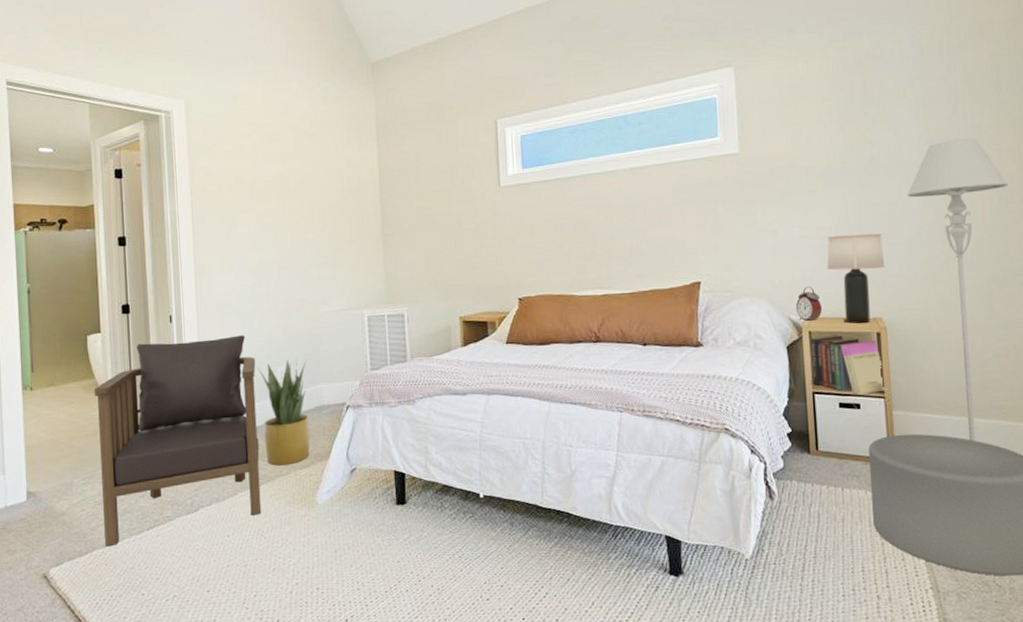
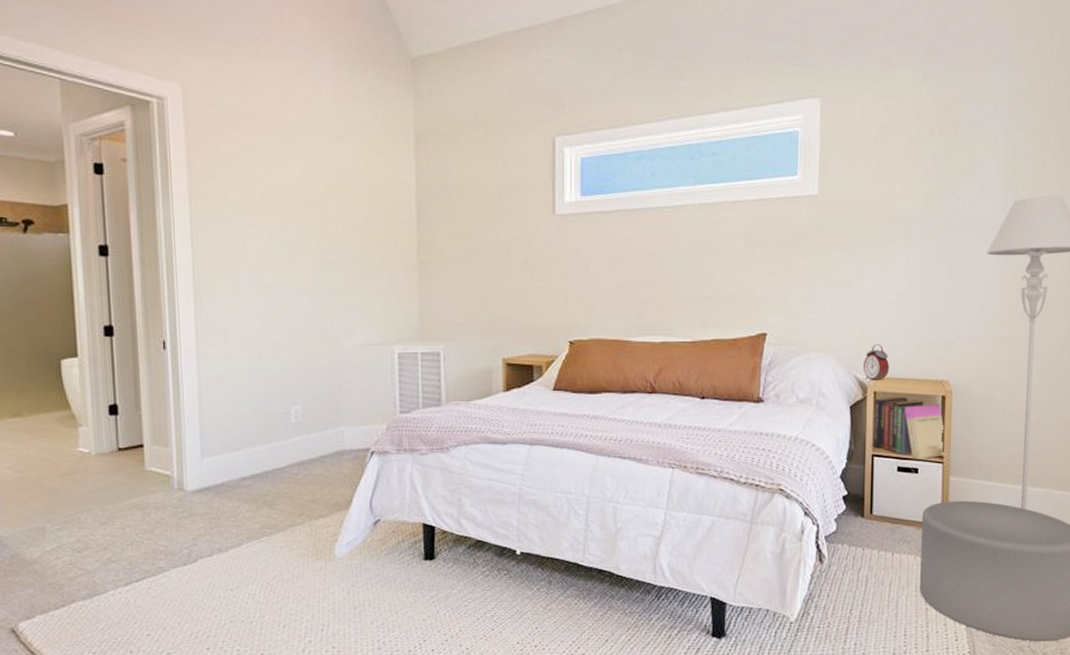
armchair: present [94,335,262,547] -> none [70,368,271,599]
planter: present [257,359,310,466] -> none [268,398,328,515]
table lamp: present [826,233,885,323] -> none [898,292,957,385]

